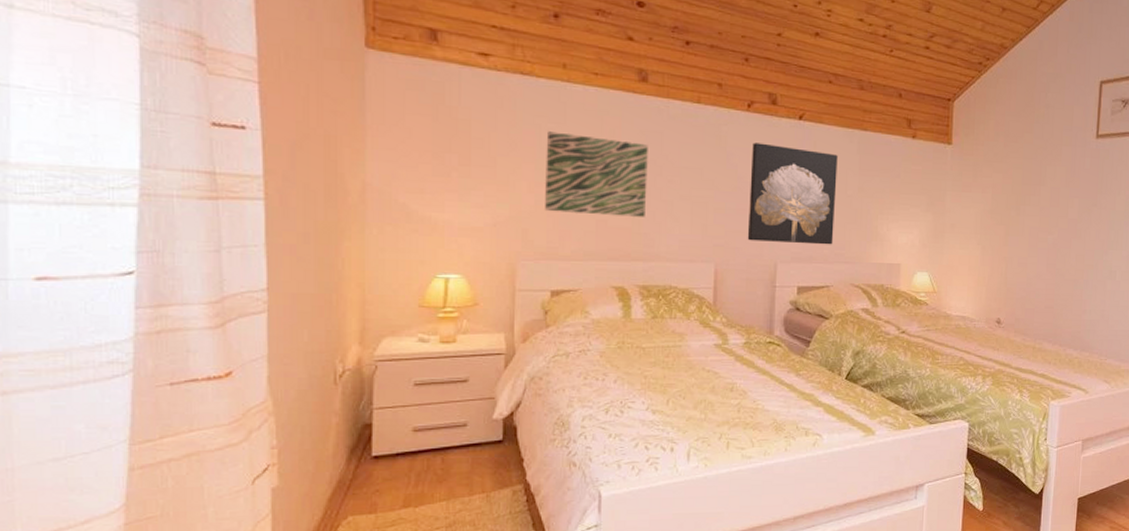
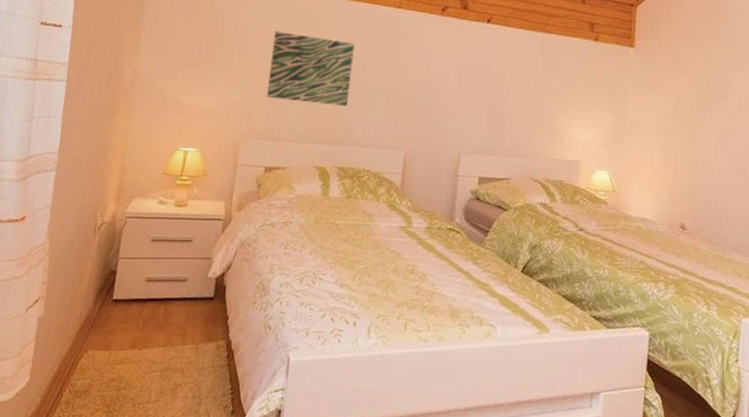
wall art: present [747,142,838,245] -> none [435,43,522,139]

